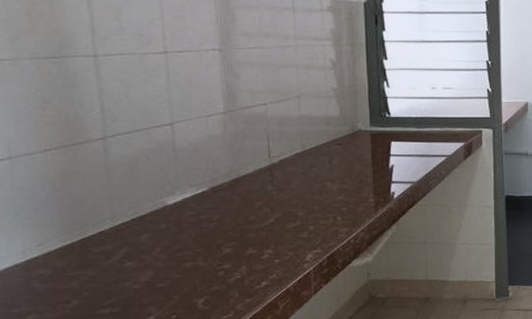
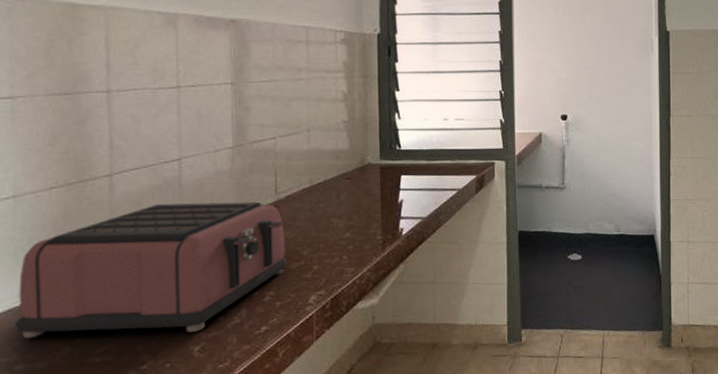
toaster: none [22,165,284,292] -> present [15,201,288,339]

